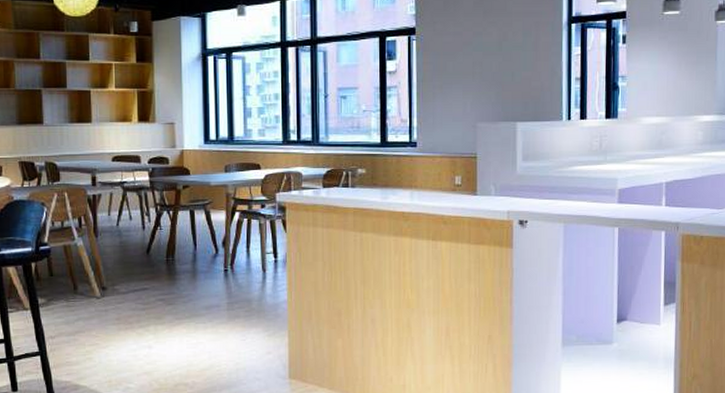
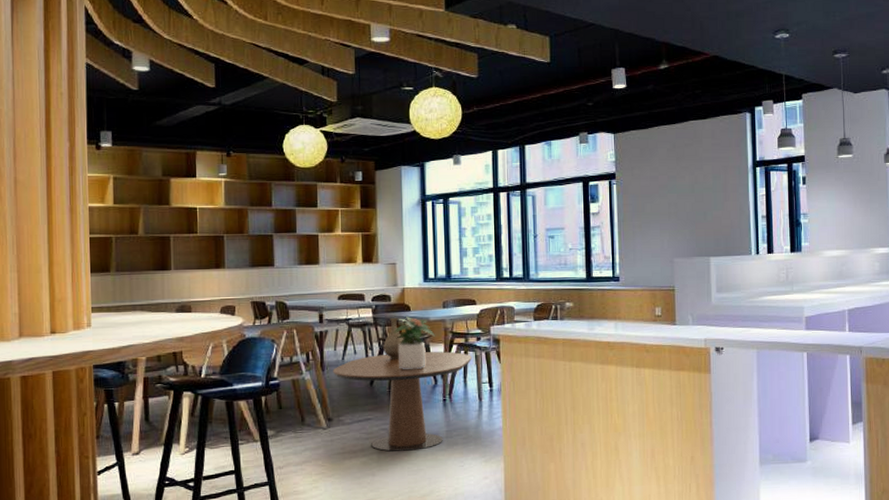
dining table: none [106,219,255,323] -> present [332,351,472,452]
vase: none [160,182,182,226] -> present [383,318,403,359]
potted plant: none [172,181,216,238] -> present [393,317,435,370]

